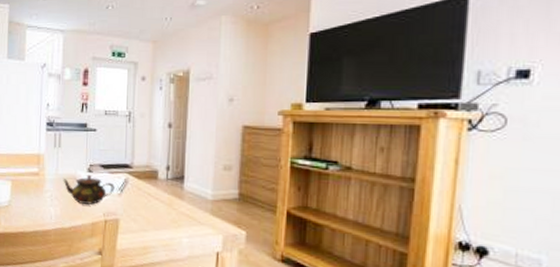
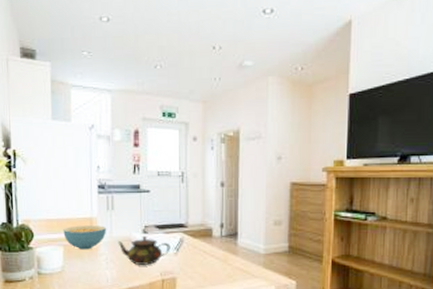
cereal bowl: none [12,161,53,186] -> present [63,225,107,250]

